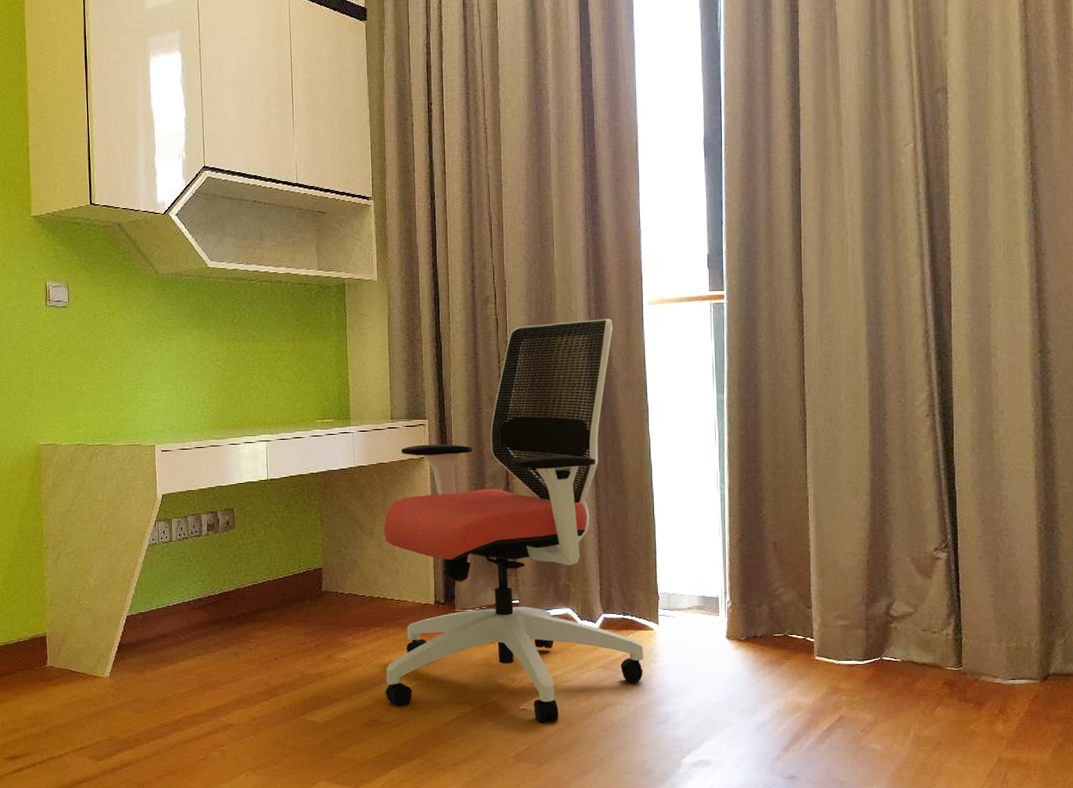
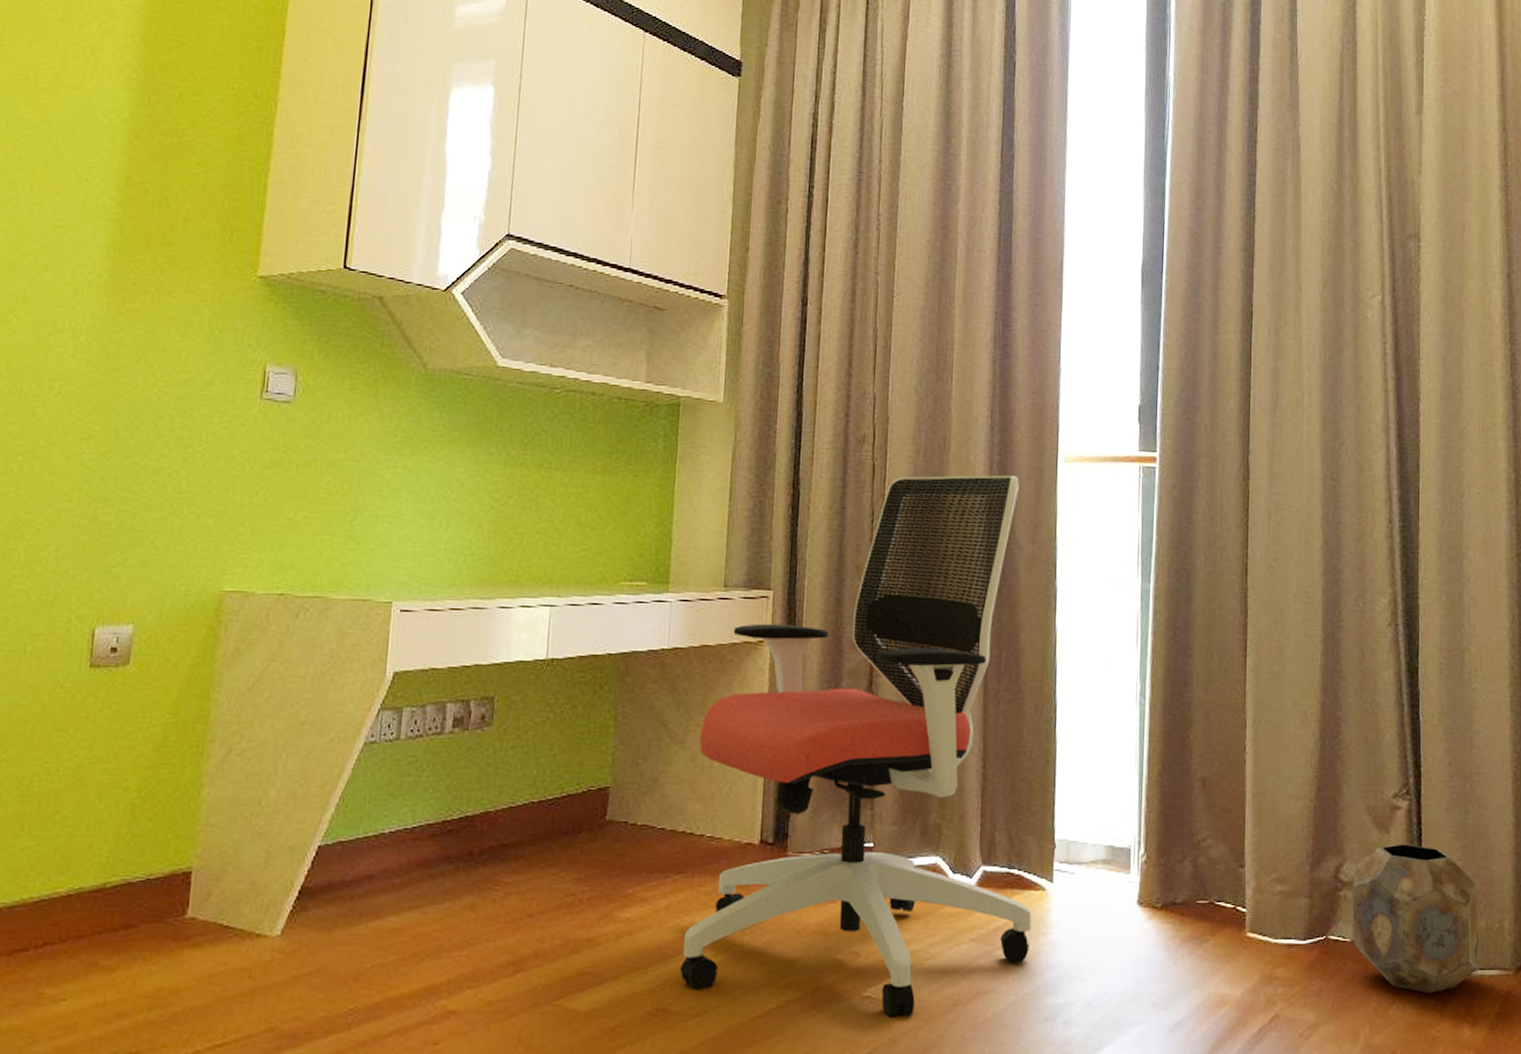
planter: none [901,586,1010,698] -> present [1352,844,1480,993]

